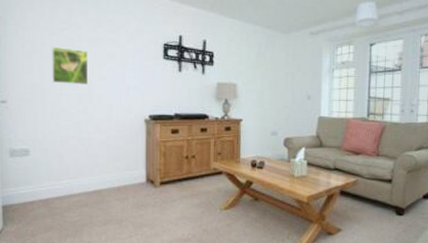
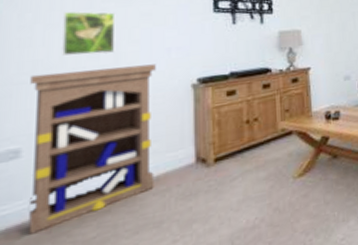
bookcase: none [32,95,118,210] -> present [28,64,156,235]

